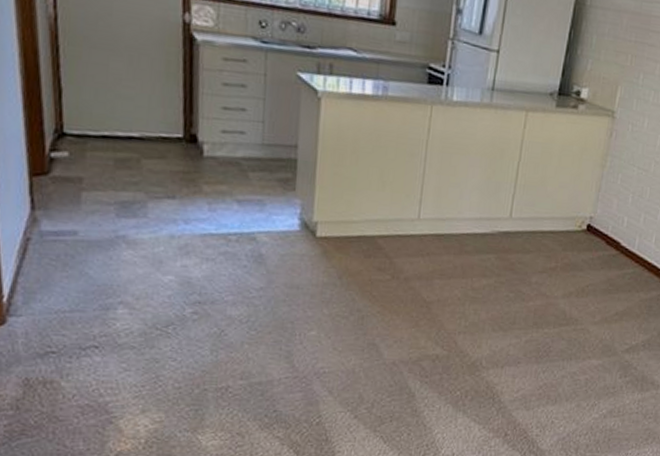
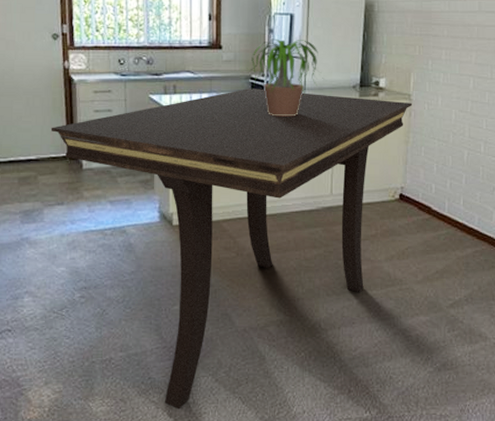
dining table: none [161,79,616,447] -> present [50,88,413,410]
potted plant: none [425,21,518,121] -> present [247,38,324,117]

